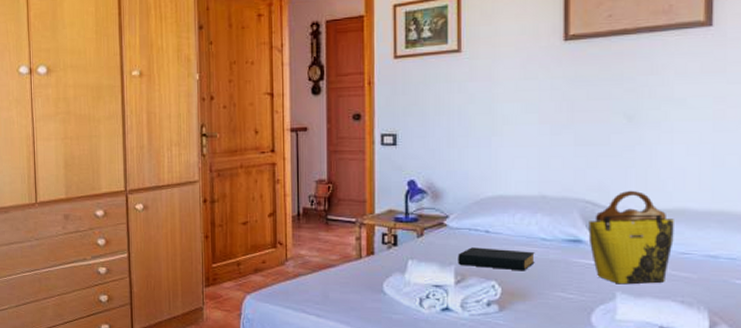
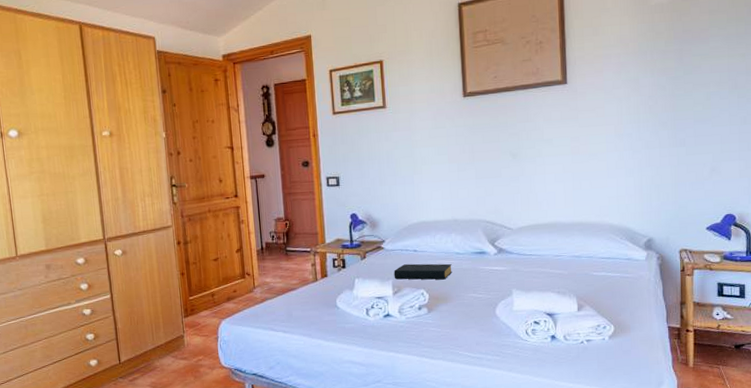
tote bag: present [588,190,674,285] -> none [490,210,550,283]

